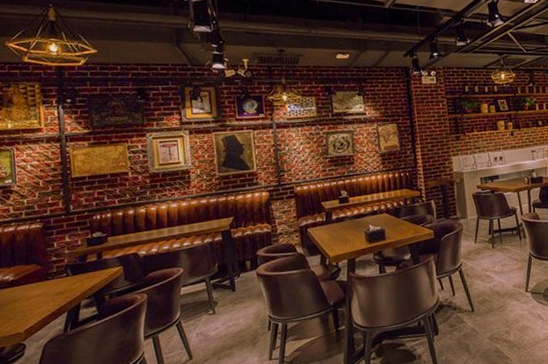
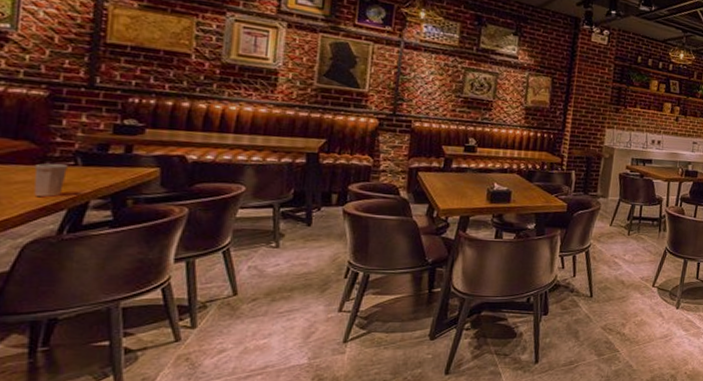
cup: none [42,276,63,305] -> present [34,163,68,197]

